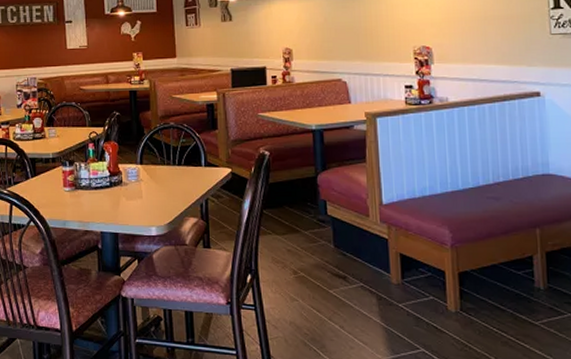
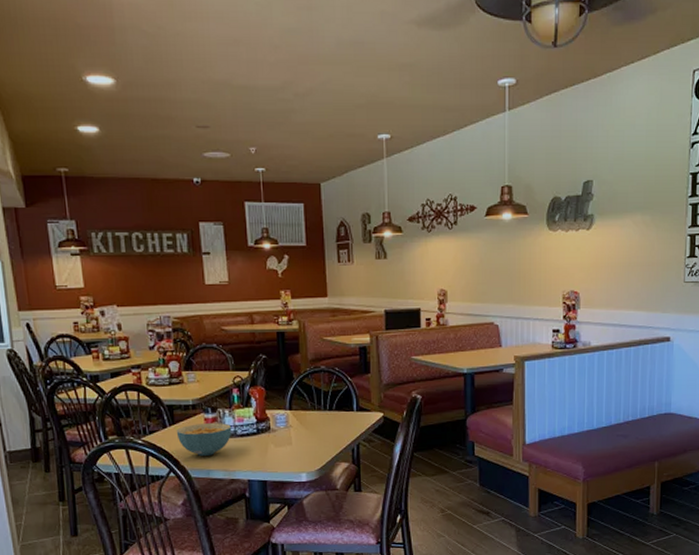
cereal bowl: none [37,176,87,207] -> present [176,423,232,456]

